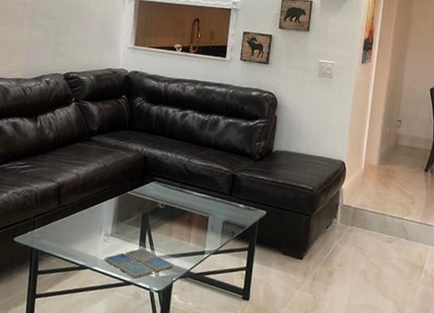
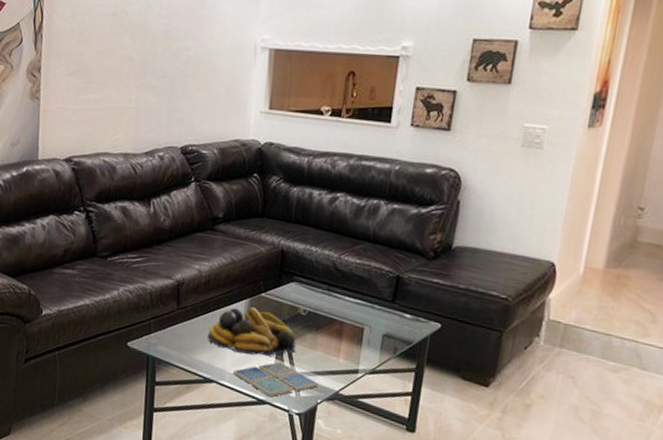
fruit bowl: none [84,203,156,243] -> present [208,307,296,356]

